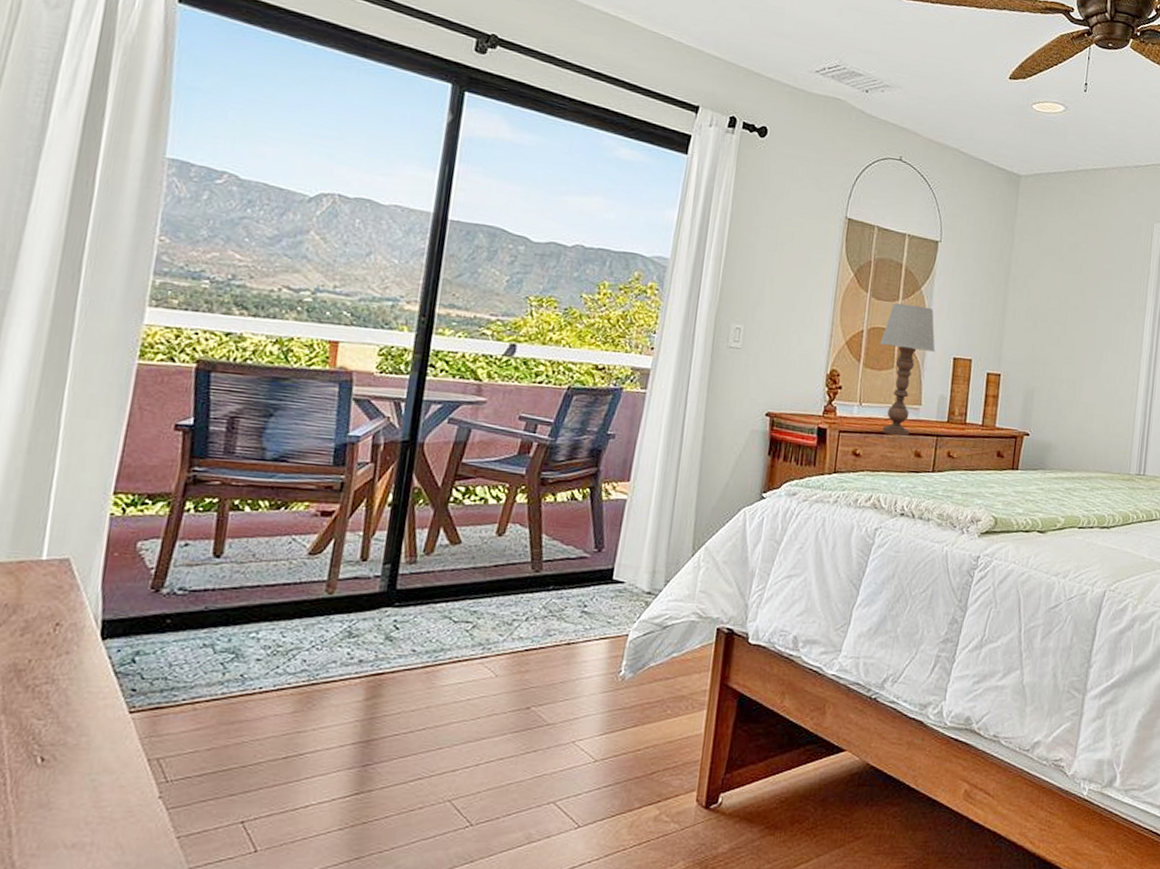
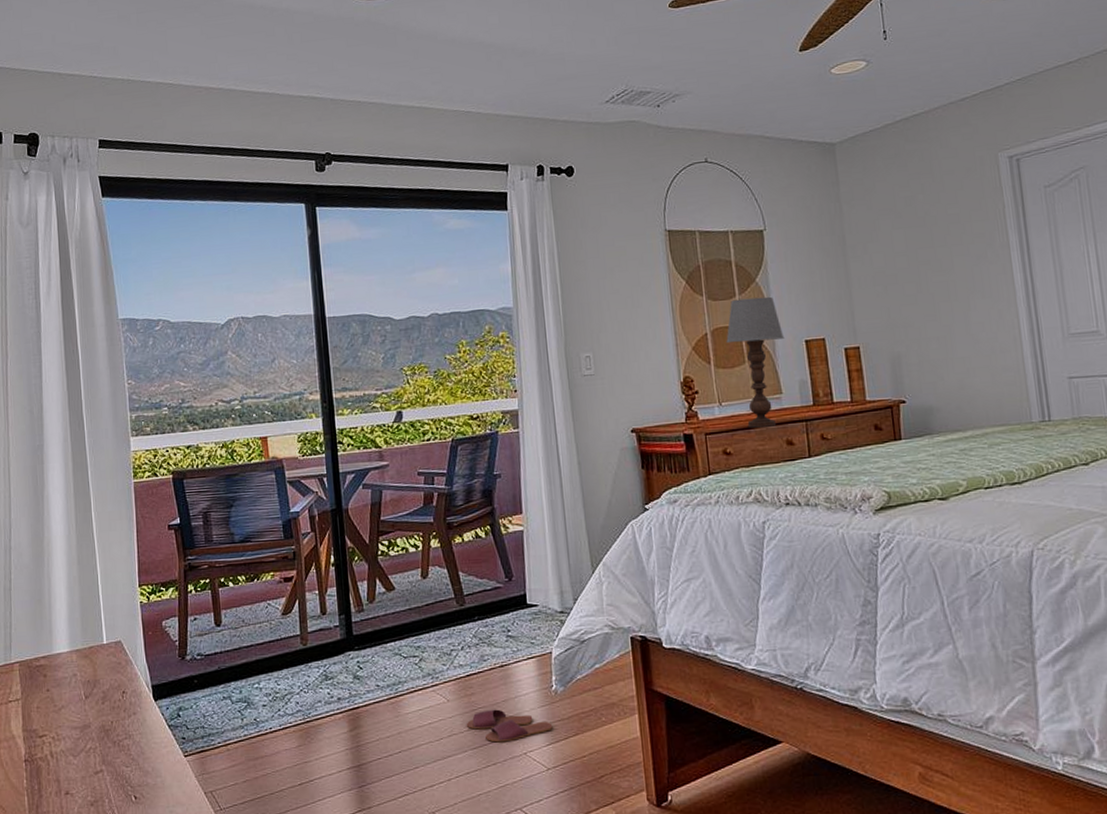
slippers: none [511,690,612,728] -> present [466,709,553,743]

